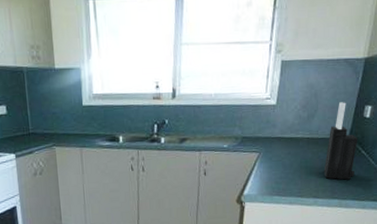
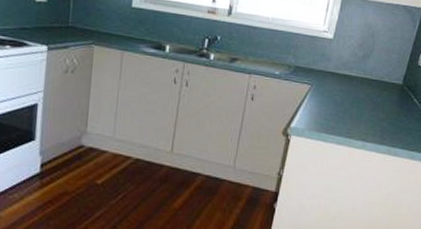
knife block: present [323,102,358,180] -> none [374,47,411,127]

